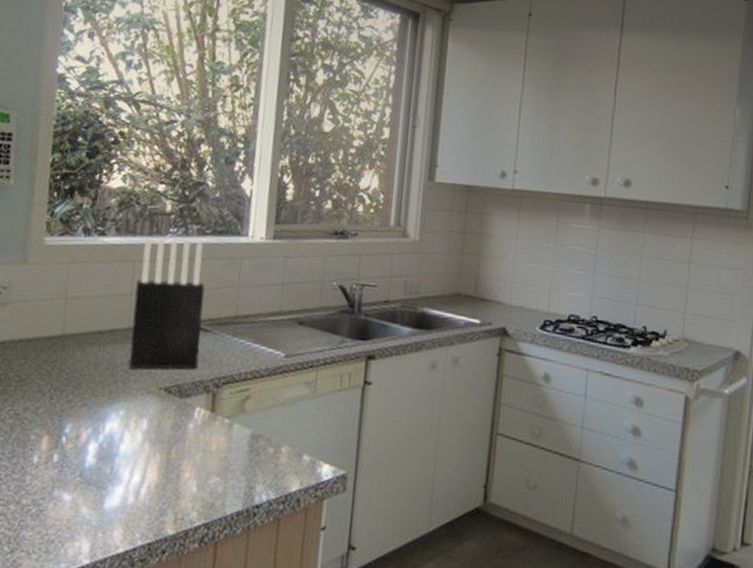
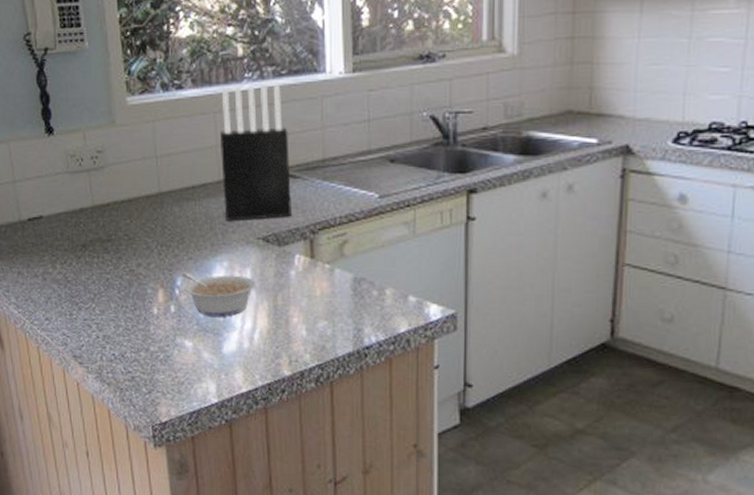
legume: none [72,419,152,469] -> present [181,272,257,317]

